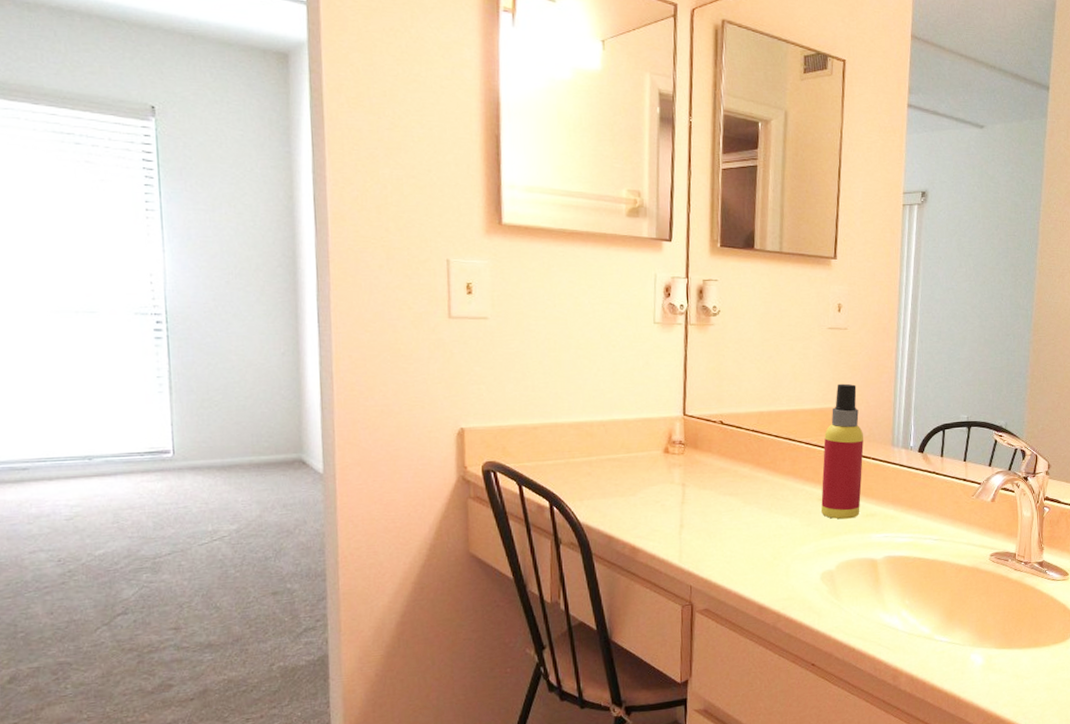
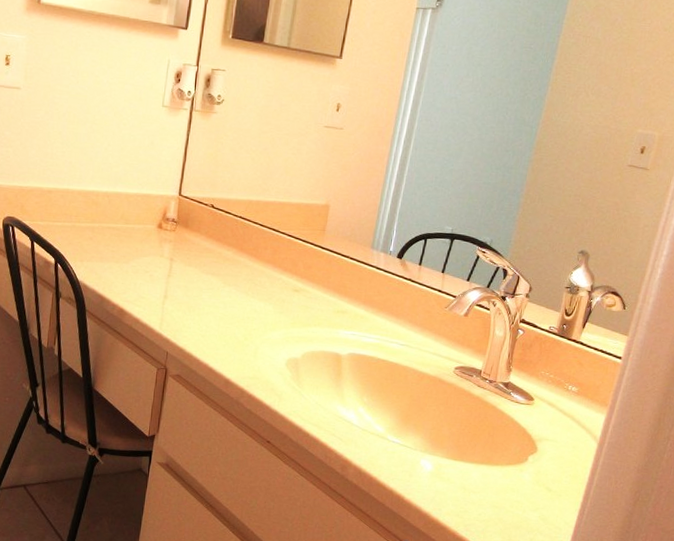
spray bottle: present [821,383,864,520] -> none [295,181,345,313]

